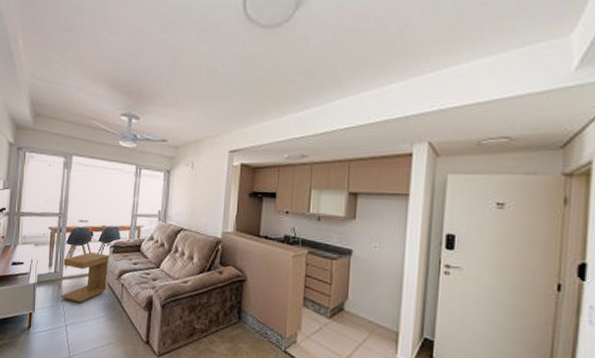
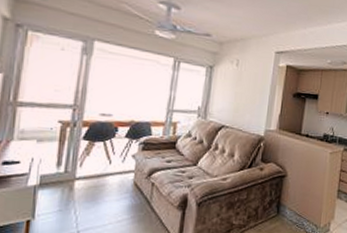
side table: present [60,252,109,303] -> none [72,149,138,206]

